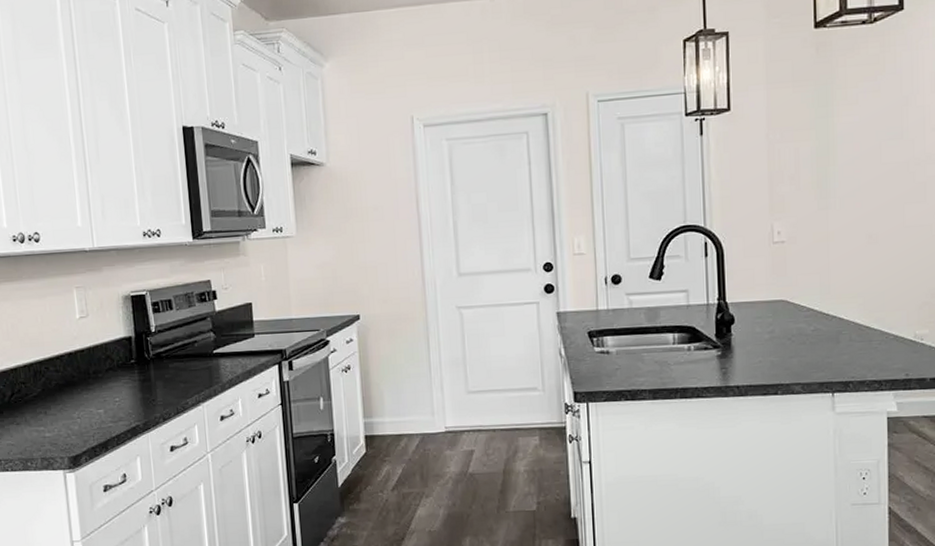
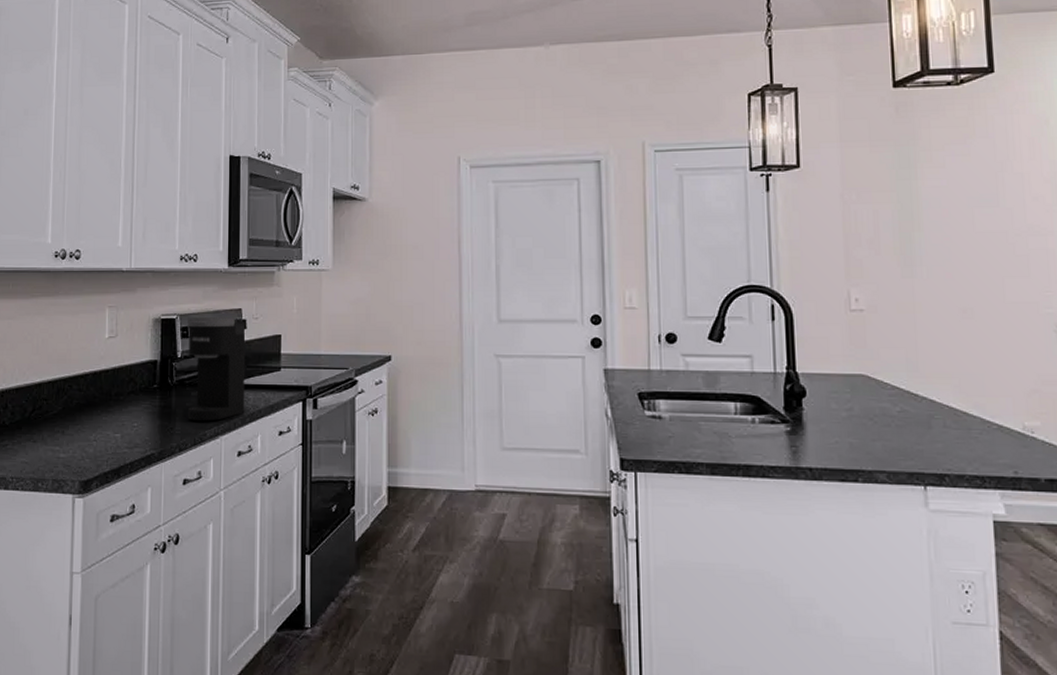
coffee maker: none [157,289,223,392] -> present [187,317,246,422]

